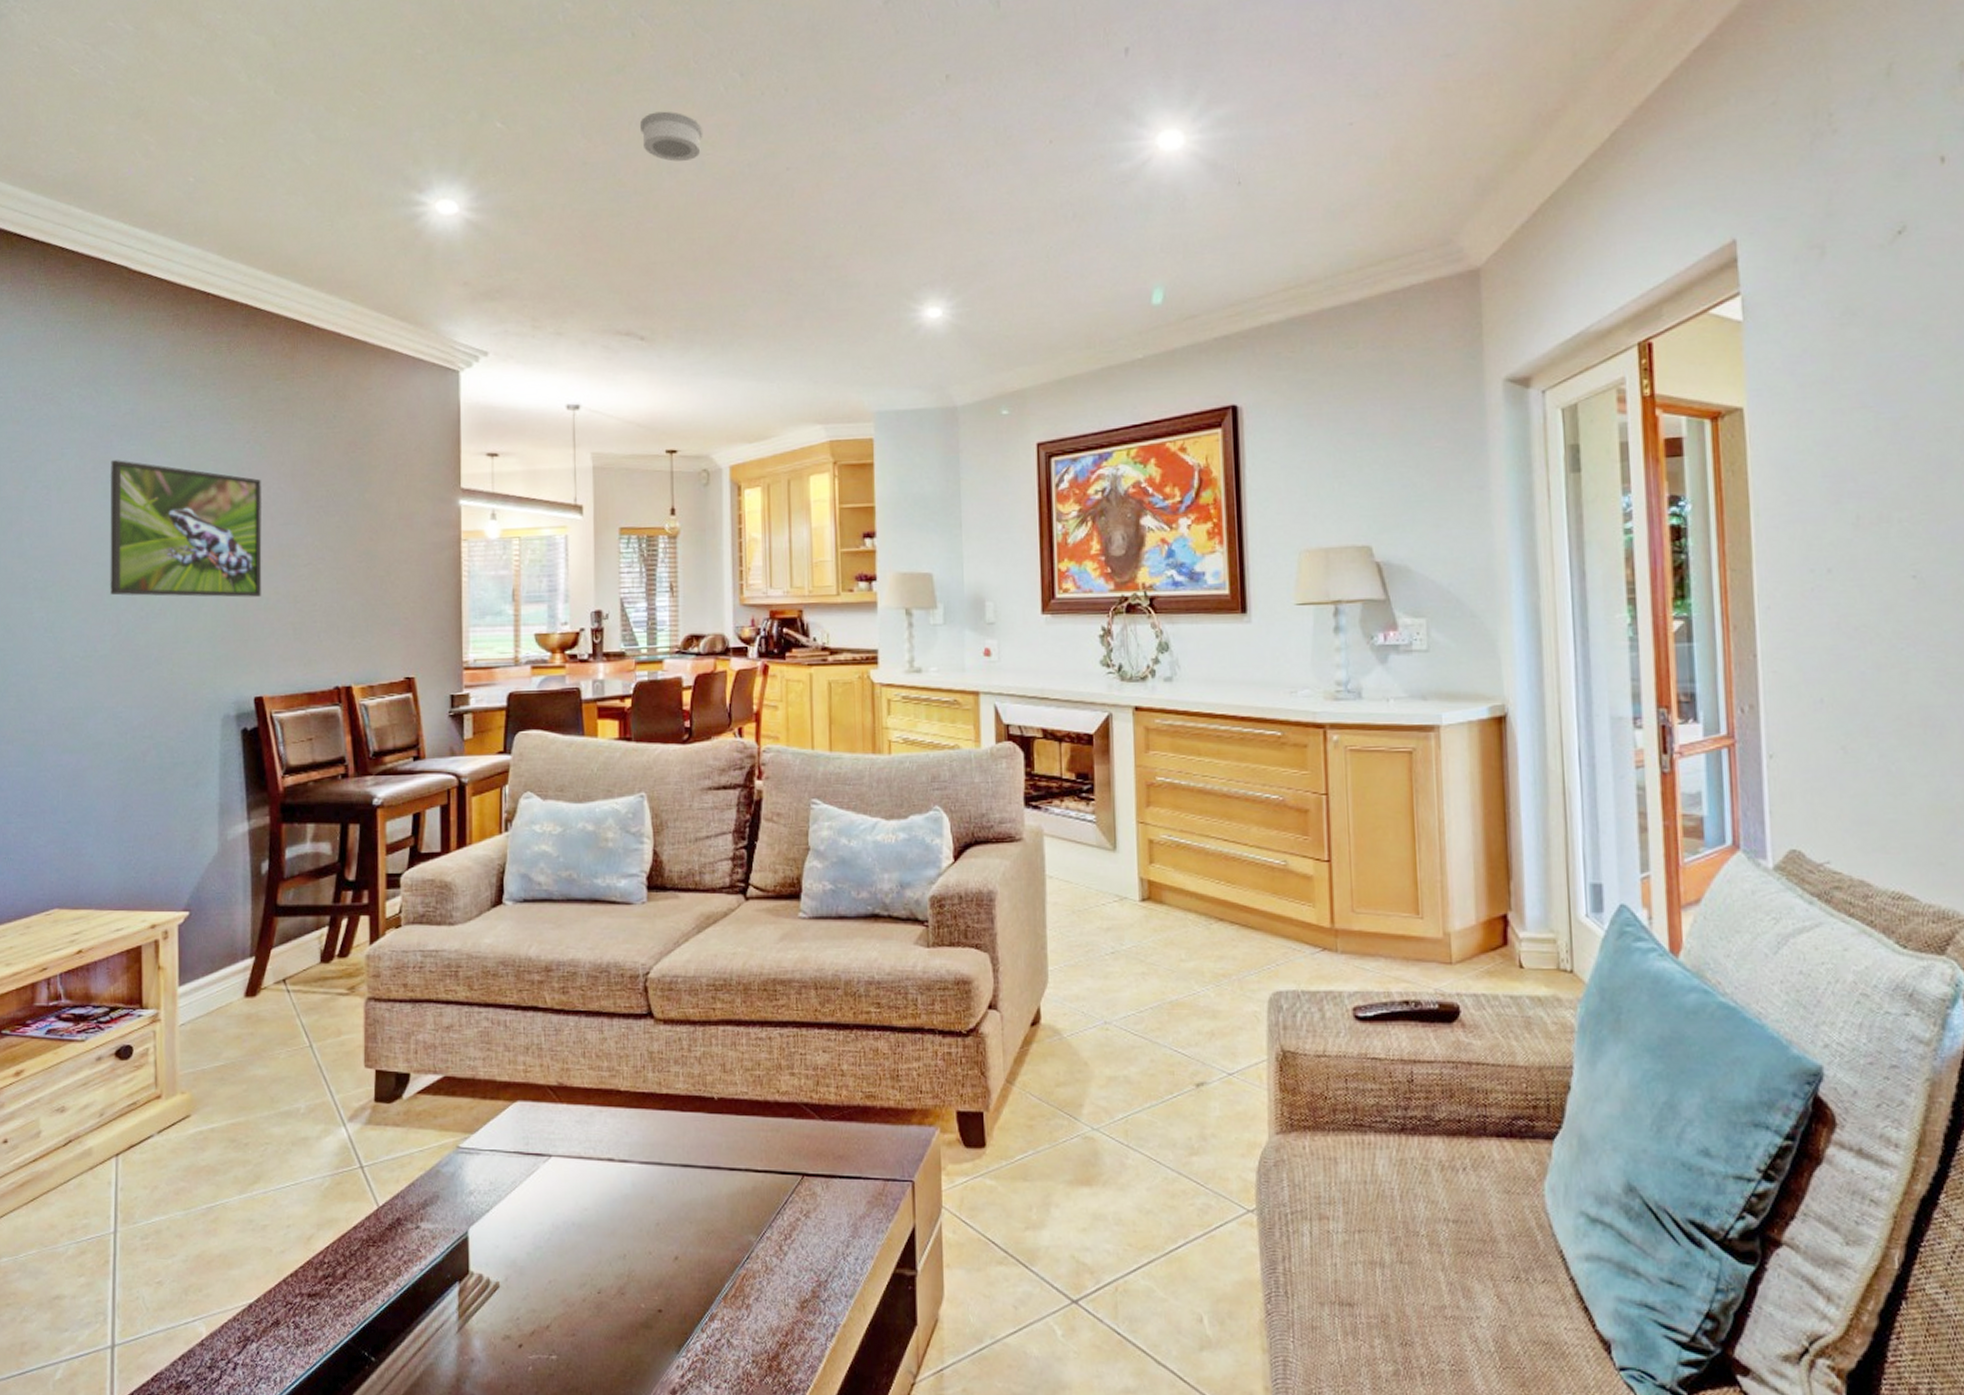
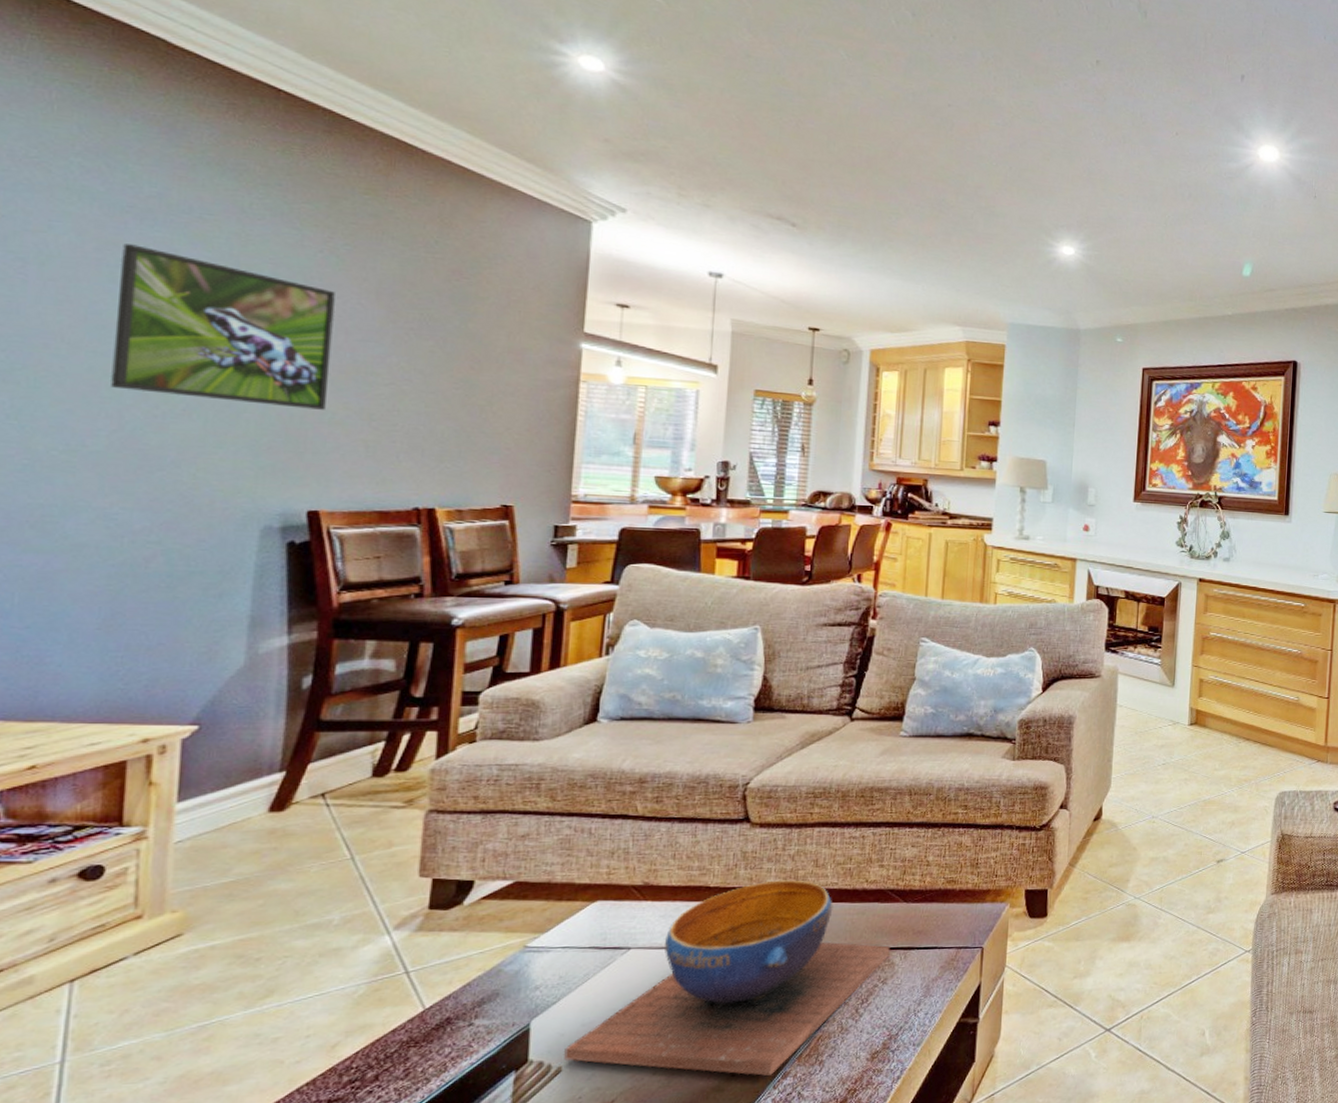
decorative bowl: none [499,1086,810,1315] -> present [563,880,890,1076]
smoke detector: present [639,111,703,162] -> none [808,26,872,77]

